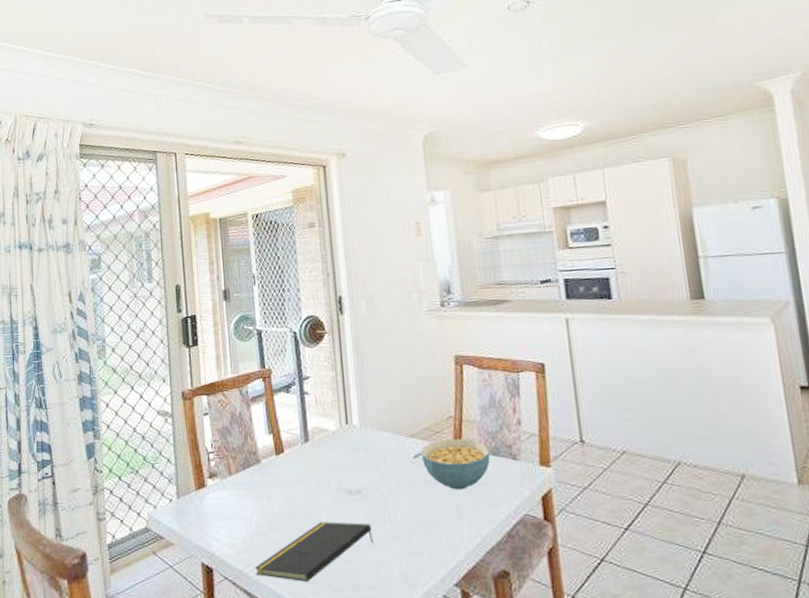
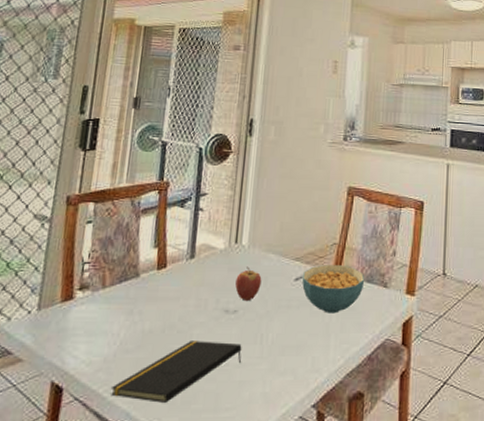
fruit: none [353,446,380,482] -> present [235,266,262,302]

